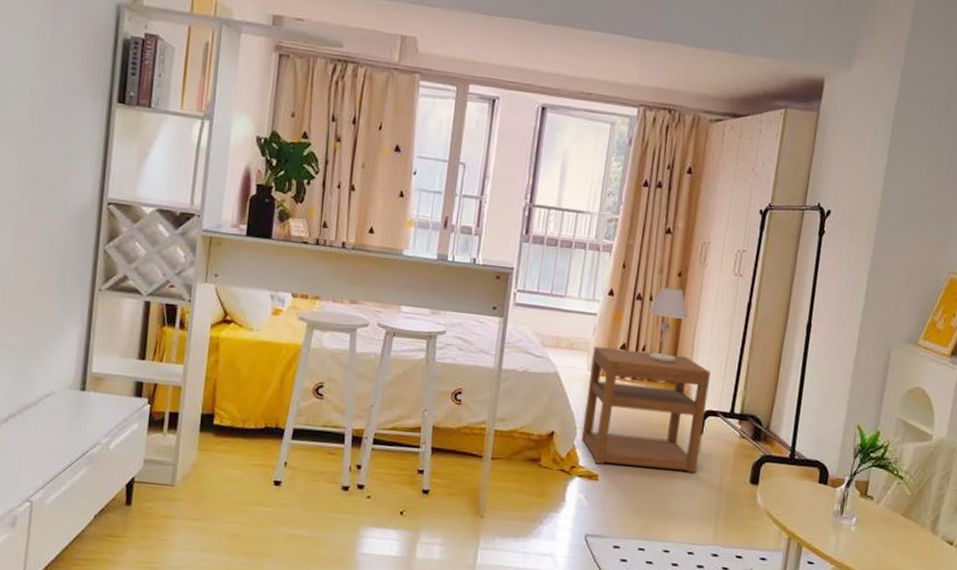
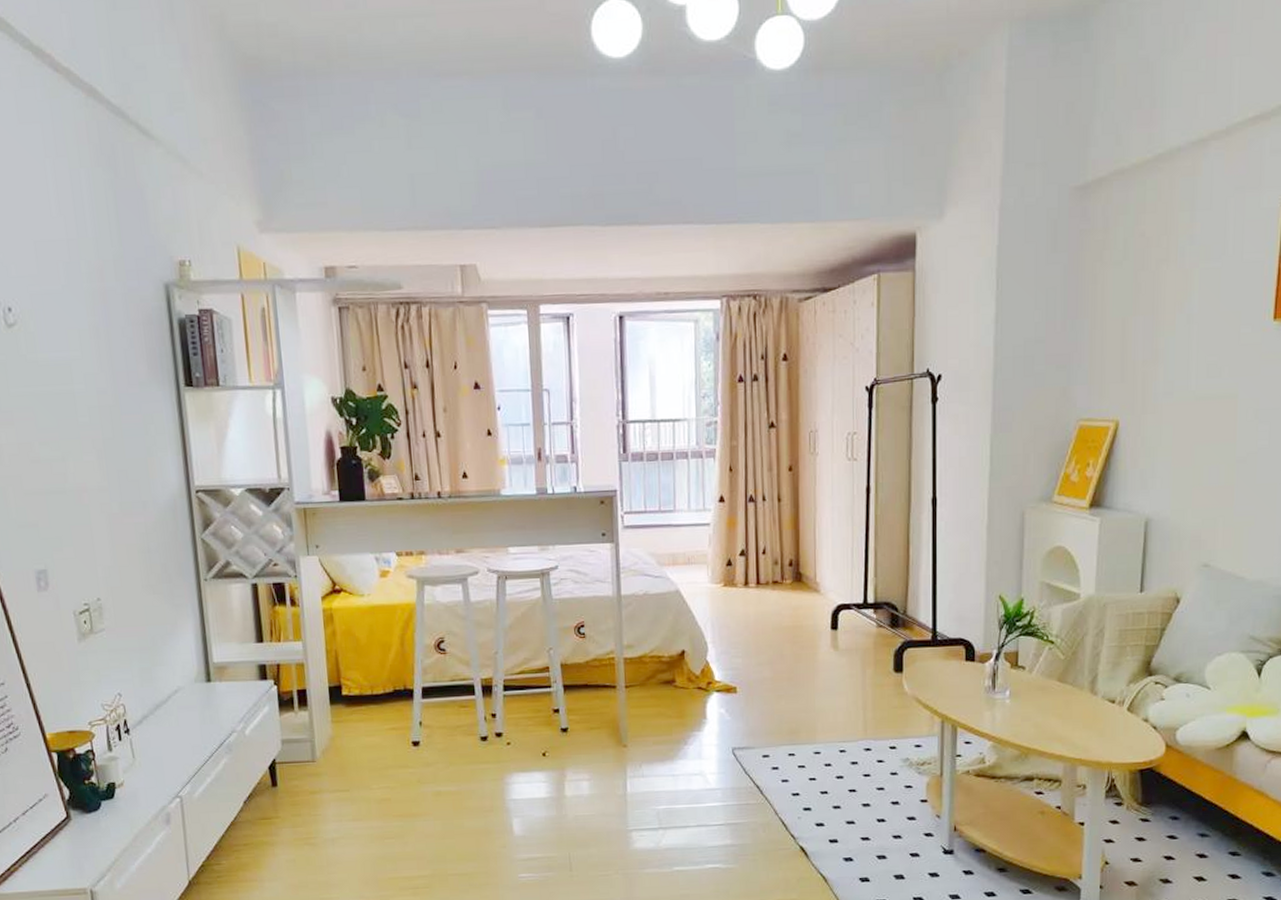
nightstand: present [581,346,711,473] -> none [712,552,838,676]
table lamp: present [648,286,689,363] -> none [763,483,807,563]

